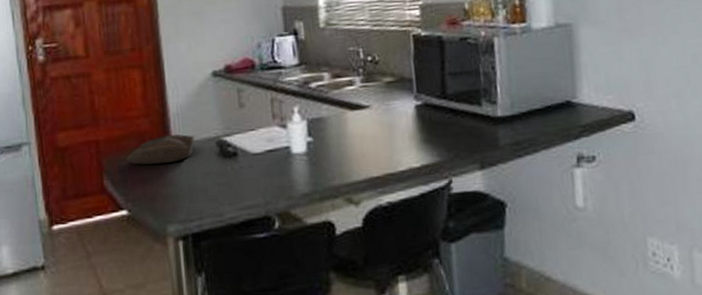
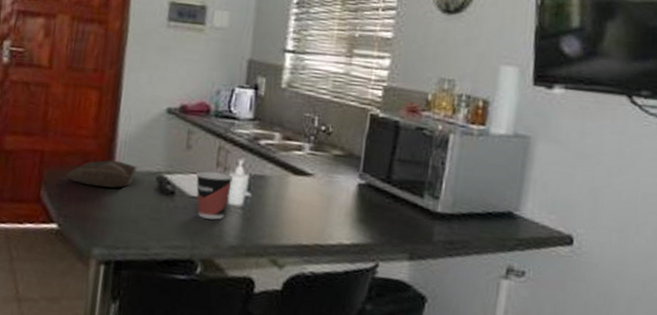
cup: none [254,123,292,173] -> present [195,171,234,220]

